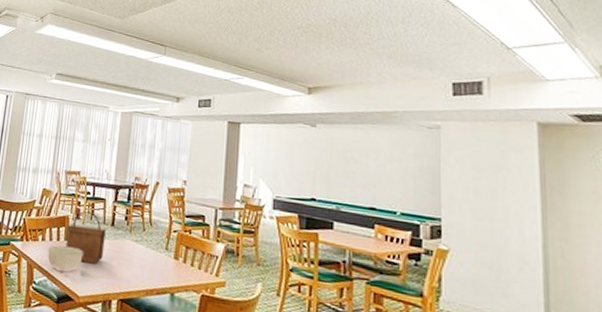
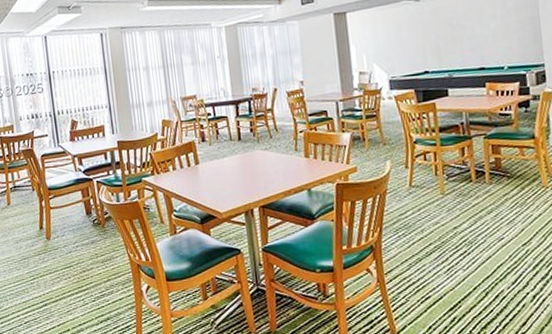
bowl: present [47,245,84,273] -> none [181,168,217,195]
handbag: present [65,210,106,264] -> none [195,131,237,181]

